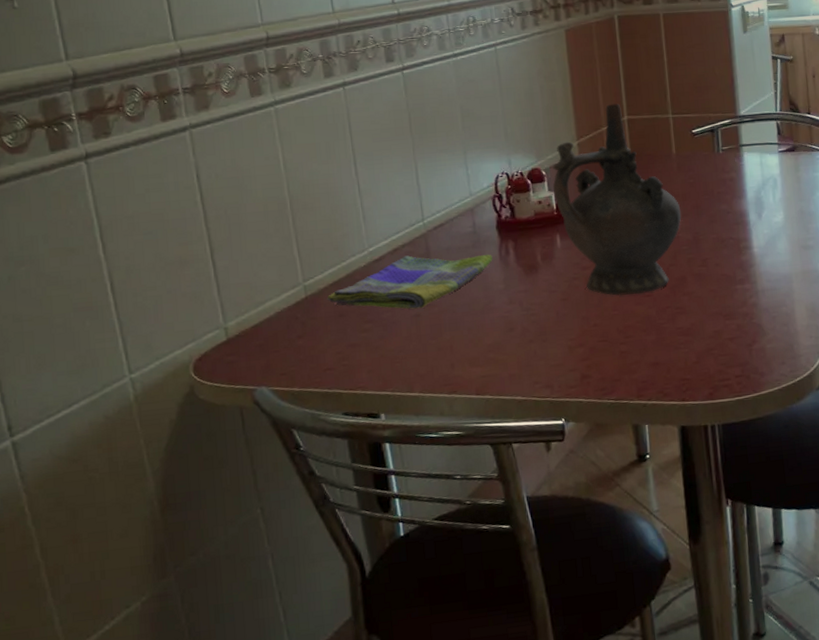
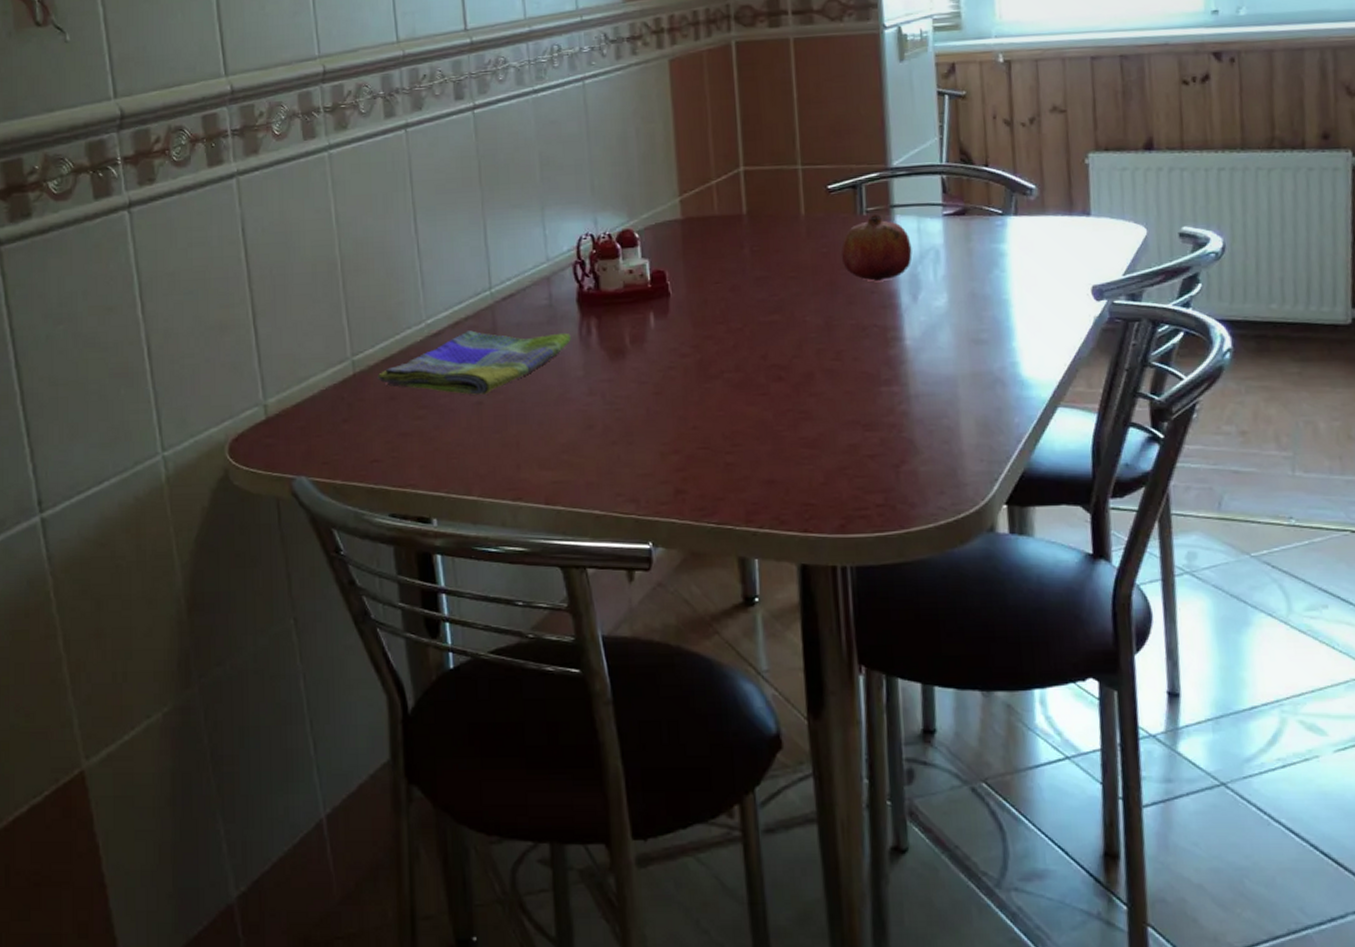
ceremonial vessel: present [553,103,682,296] -> none [648,151,810,393]
fruit: none [704,151,757,204] -> present [841,213,912,281]

